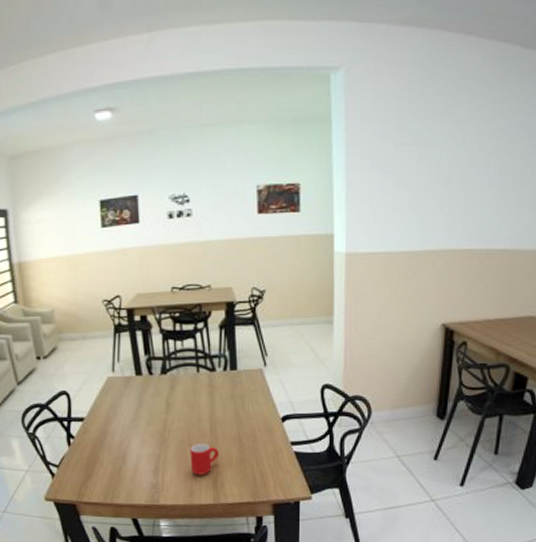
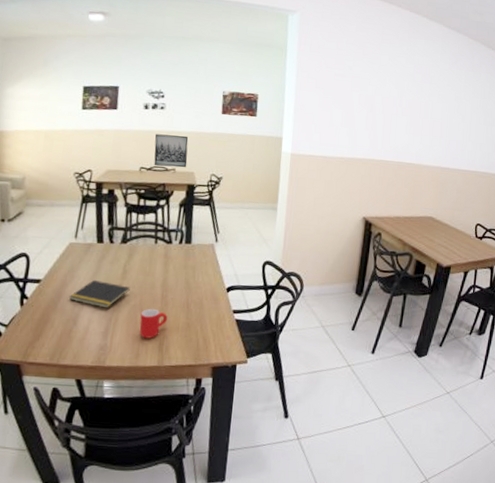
notepad: none [114,415,176,445] -> present [68,279,130,308]
wall art: none [185,245,223,284] -> present [154,134,189,168]

